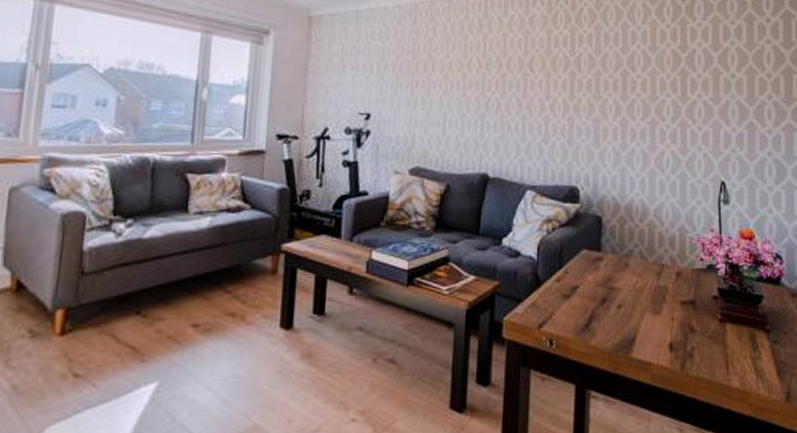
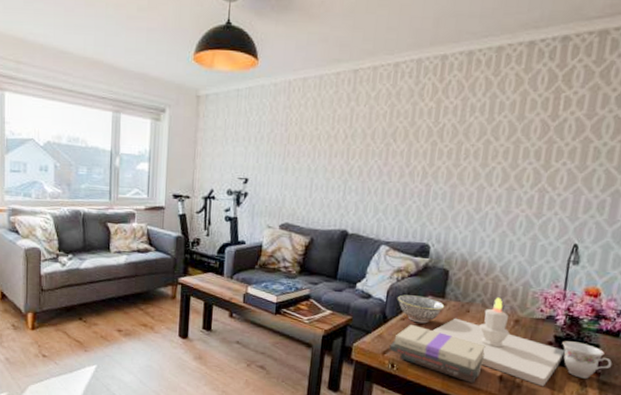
books: none [545,286,650,356] -> present [389,324,486,383]
bowl: none [549,250,602,285] -> present [397,294,445,324]
candle: none [591,246,732,353] -> present [432,297,566,387]
teacup: none [727,294,779,338] -> present [562,341,613,379]

